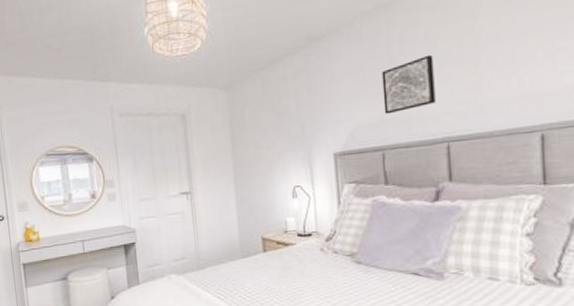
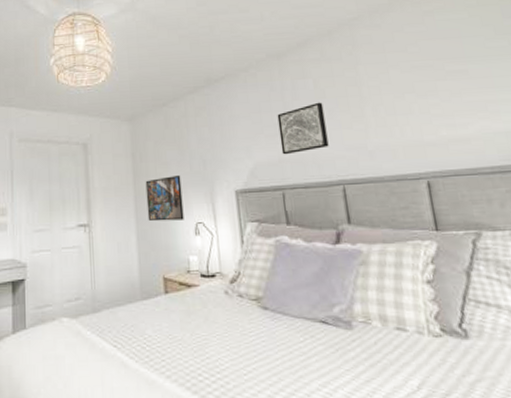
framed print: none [243,140,282,187] -> present [145,174,184,222]

